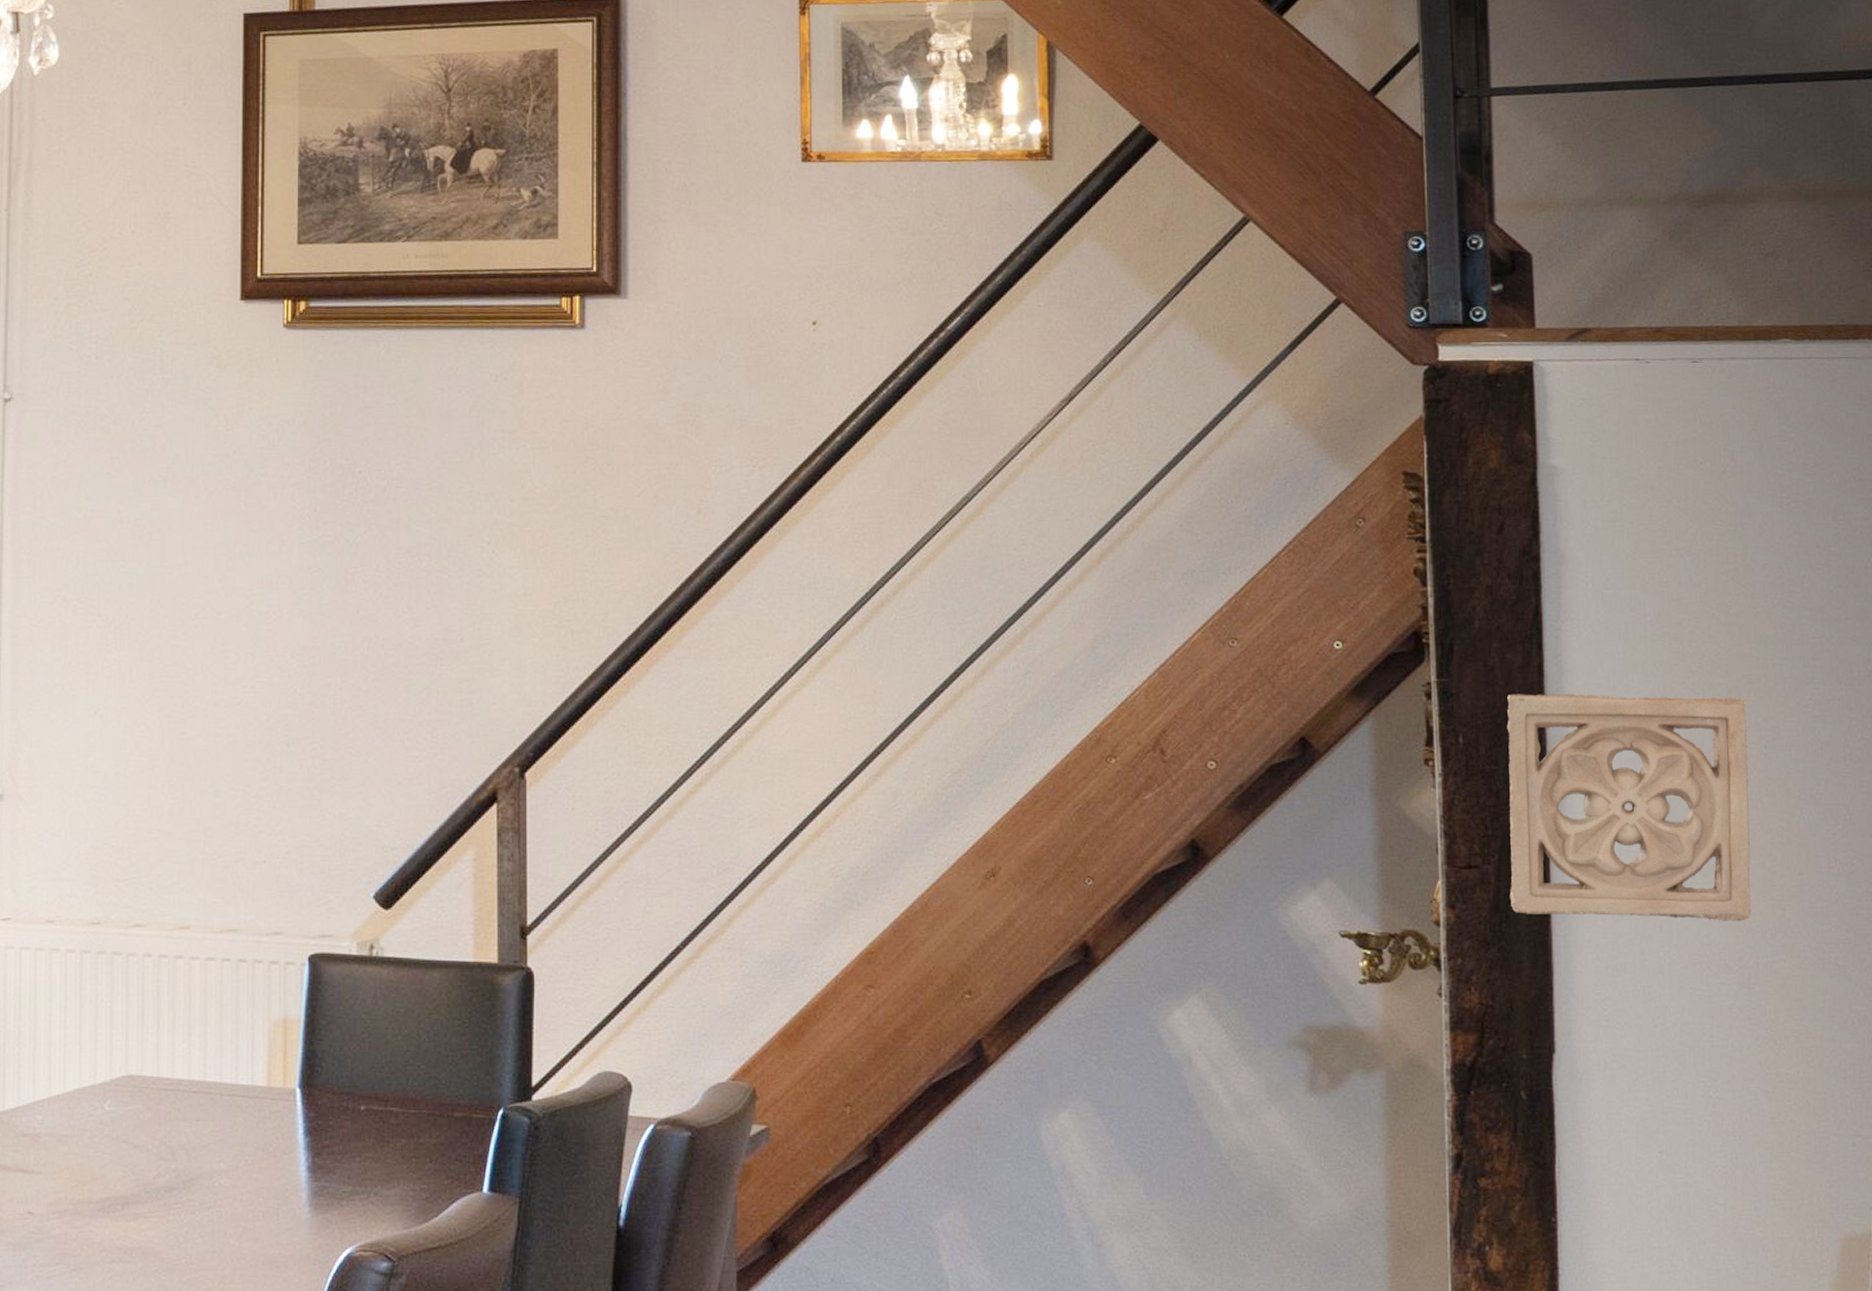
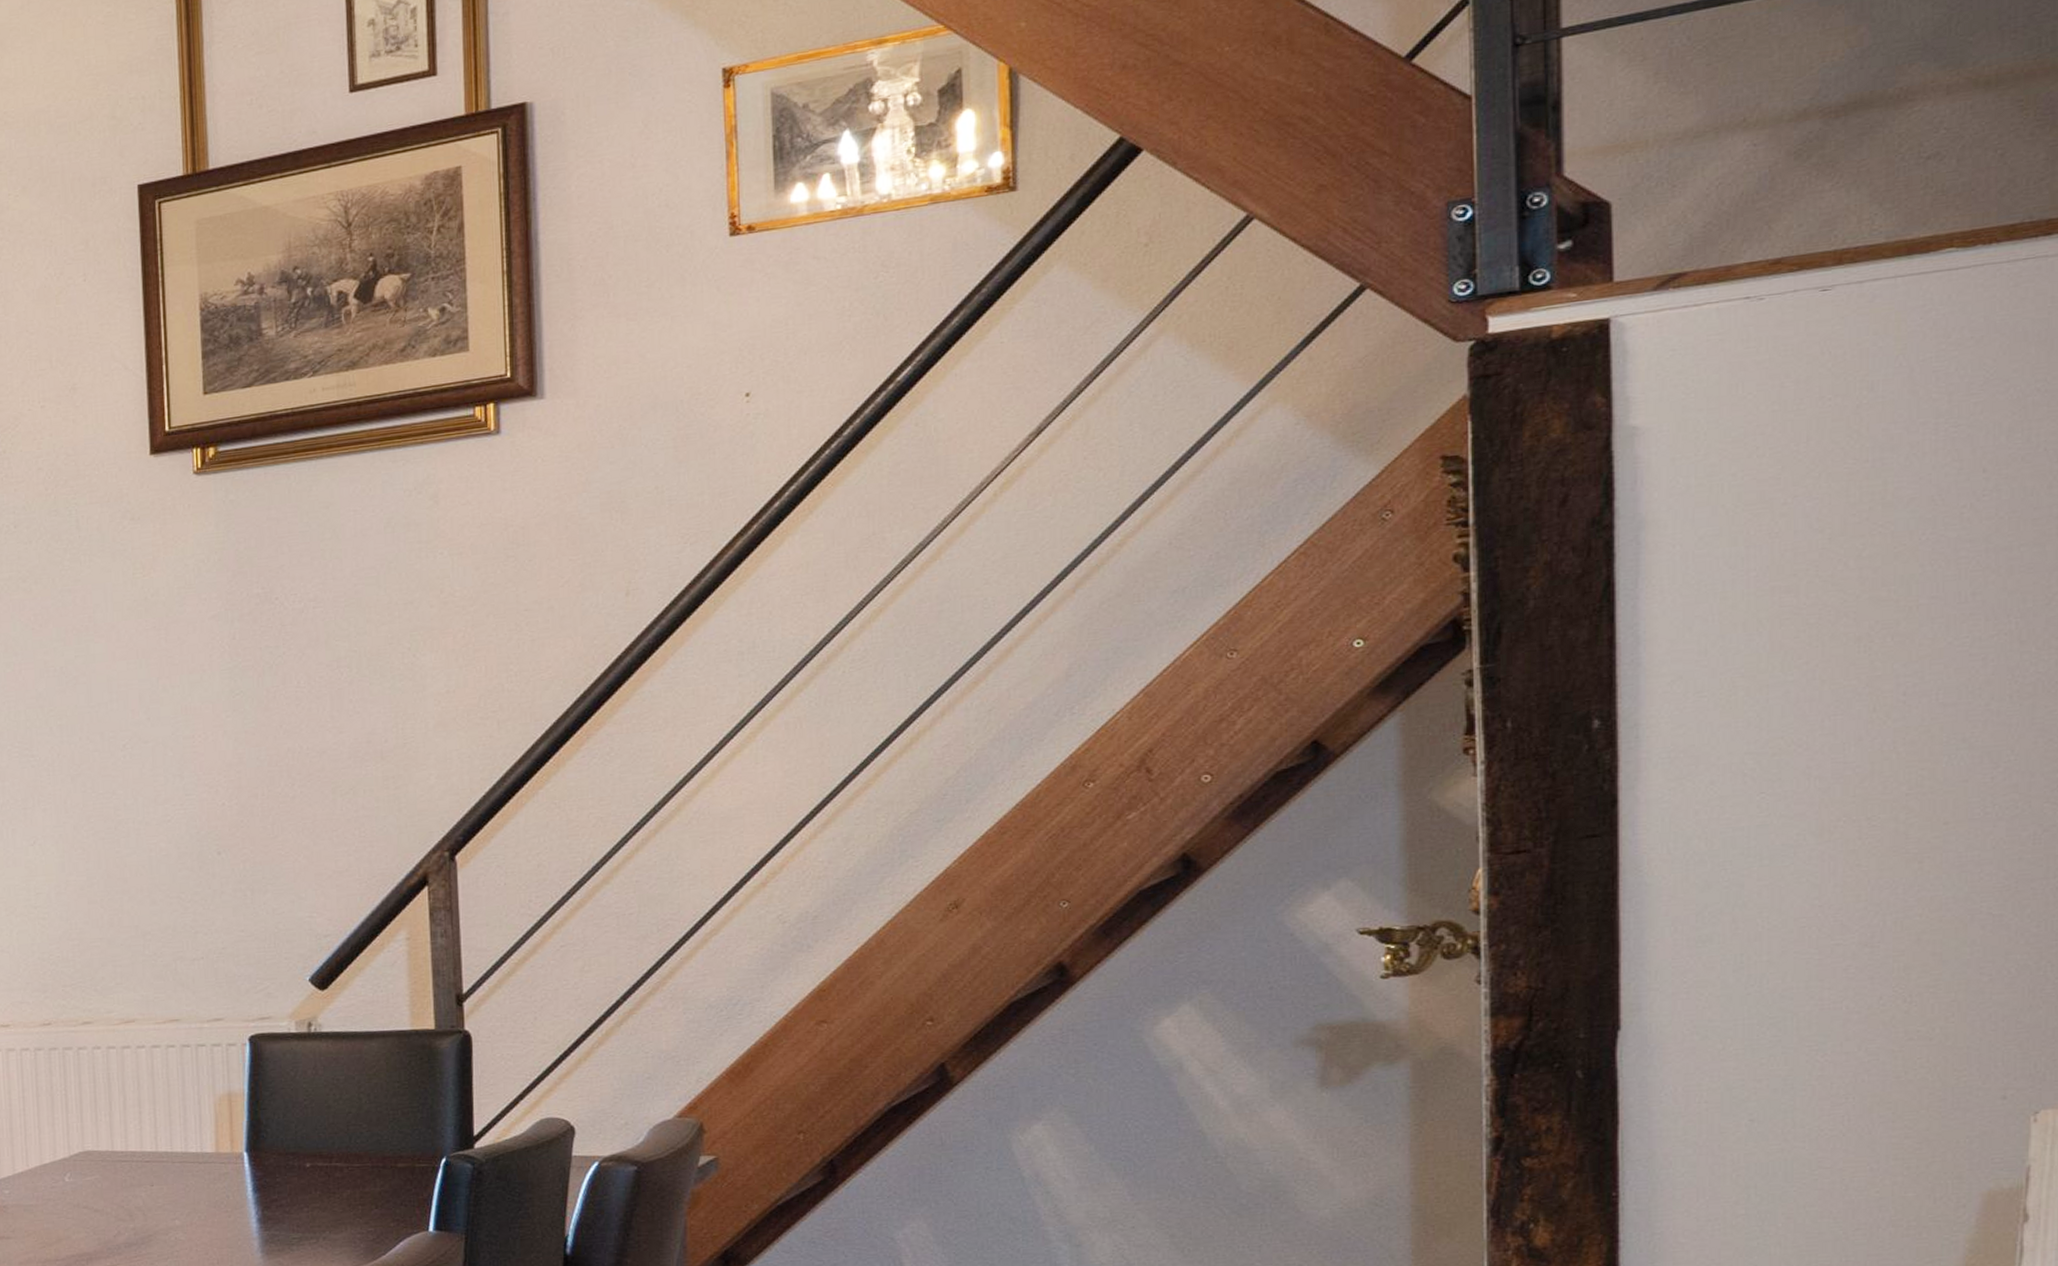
wall ornament: present [1507,693,1752,923] -> none [1567,646,1881,894]

